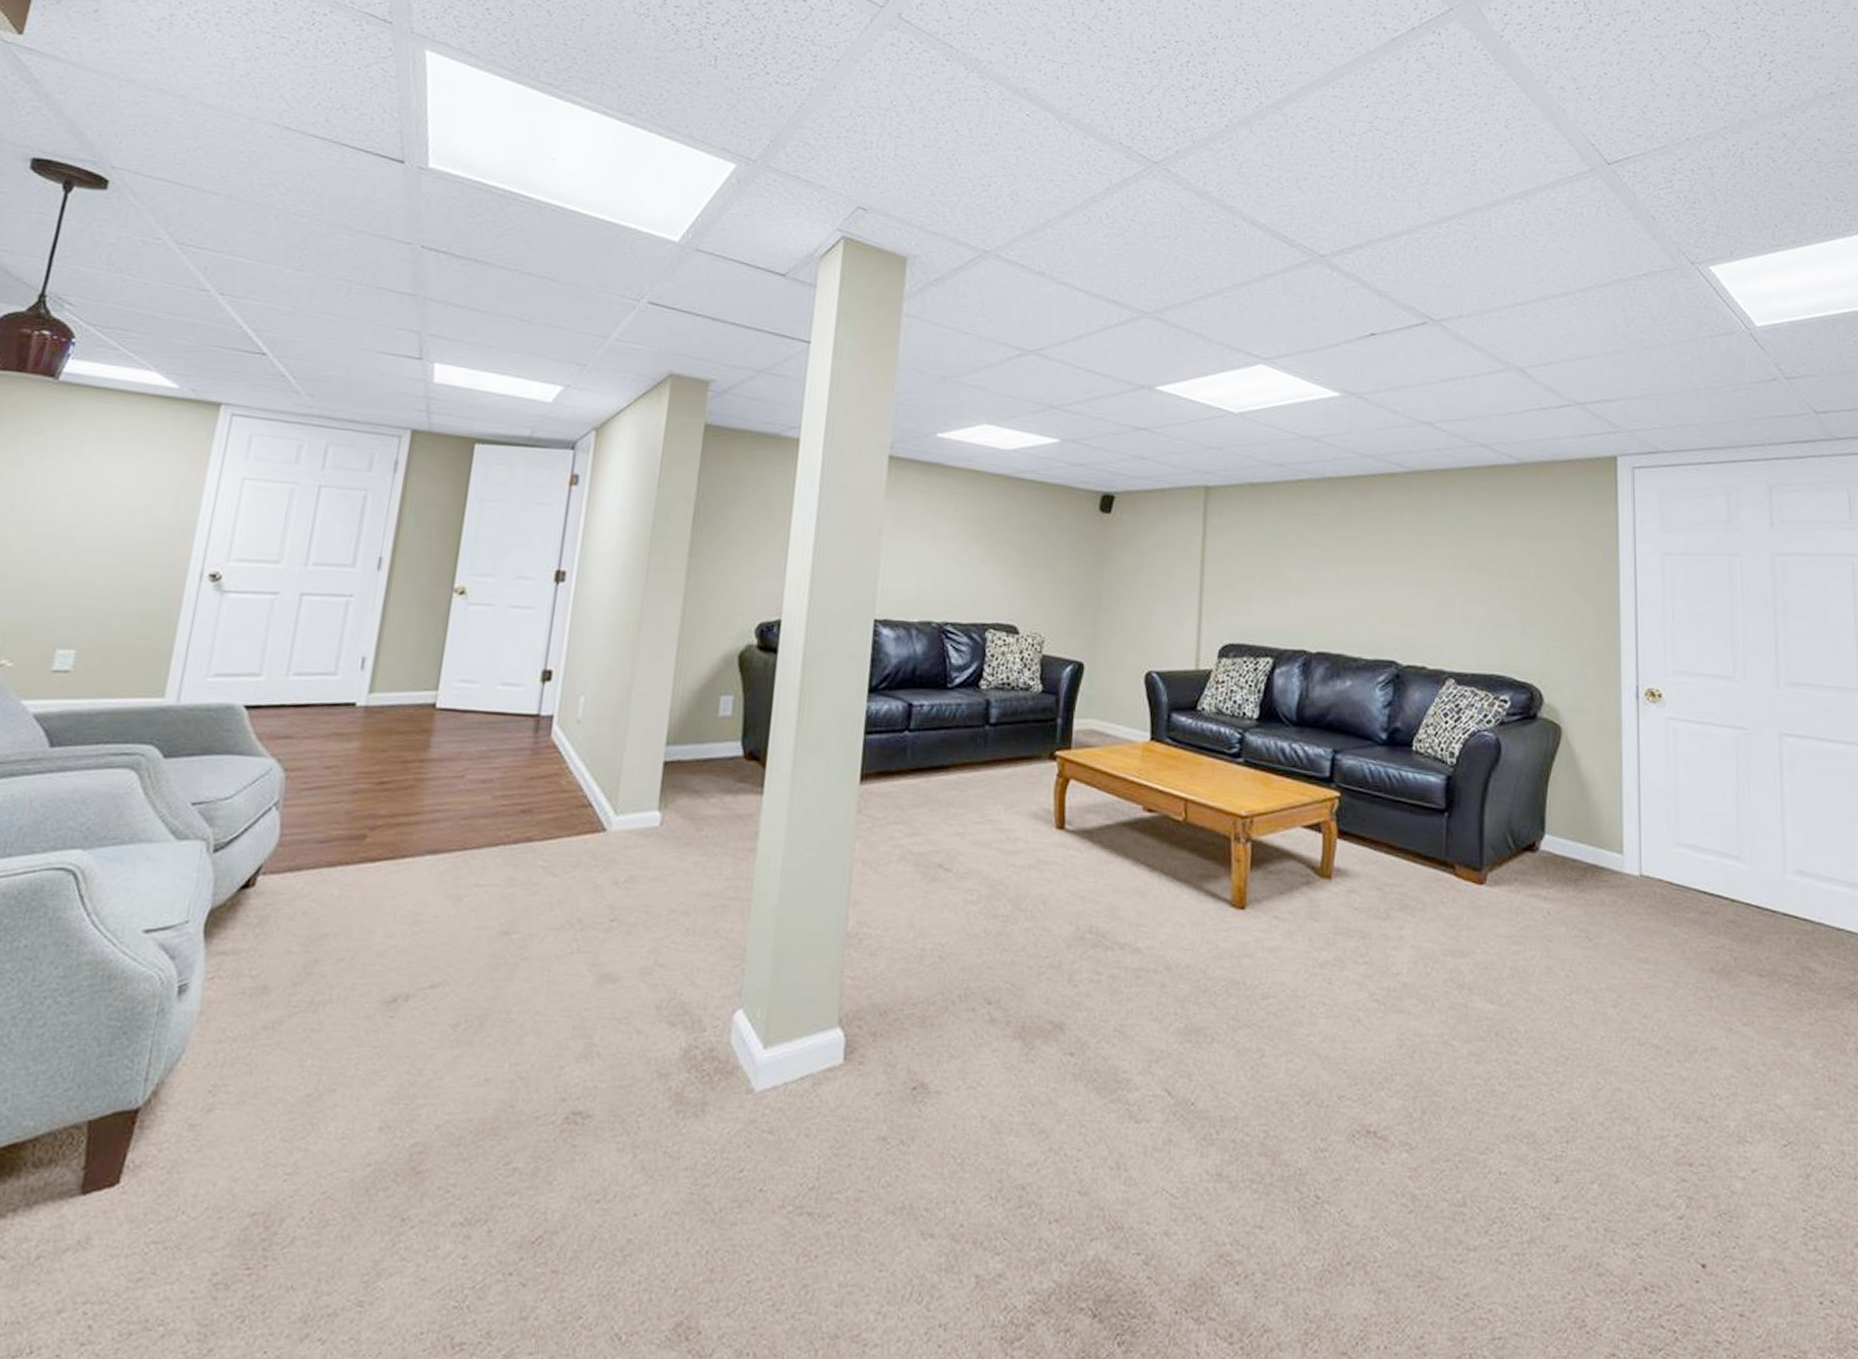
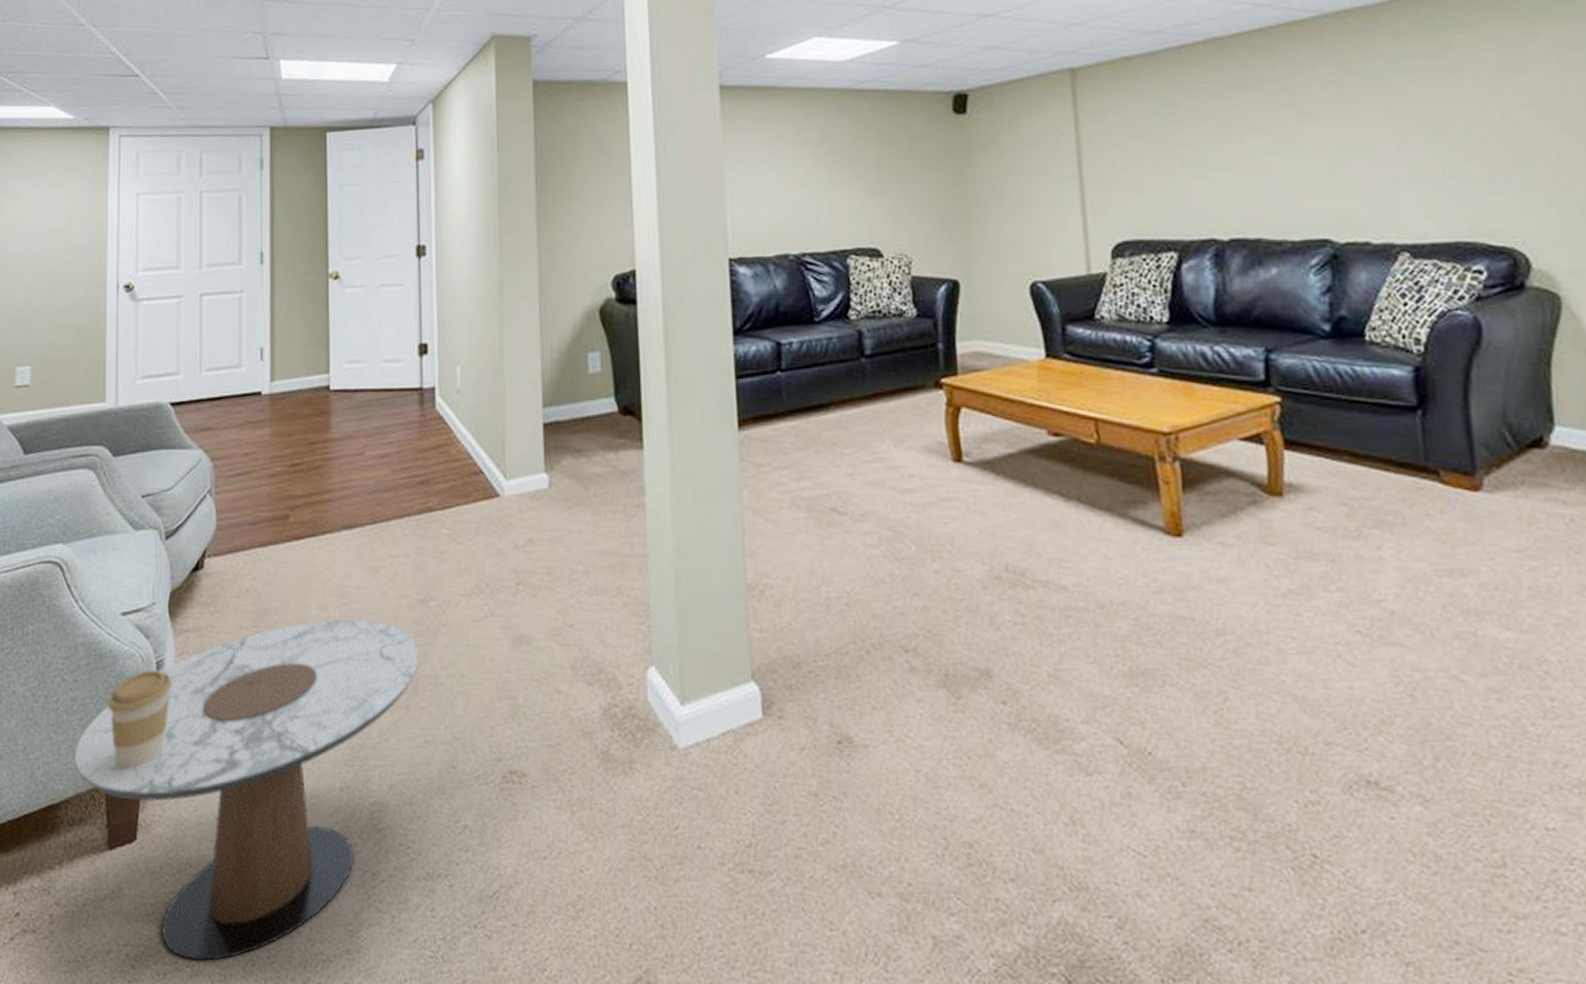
side table: none [54,947,493,1320] -> present [74,618,419,962]
coffee cup: none [106,994,195,1104] -> present [108,670,172,769]

